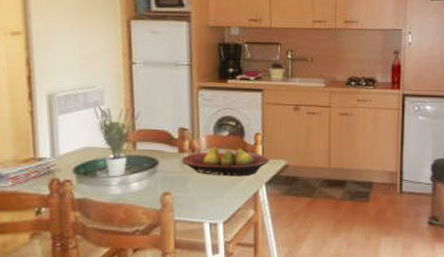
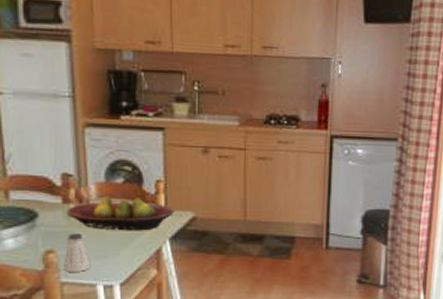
saltshaker: none [177,178,200,211] -> present [64,233,91,272]

